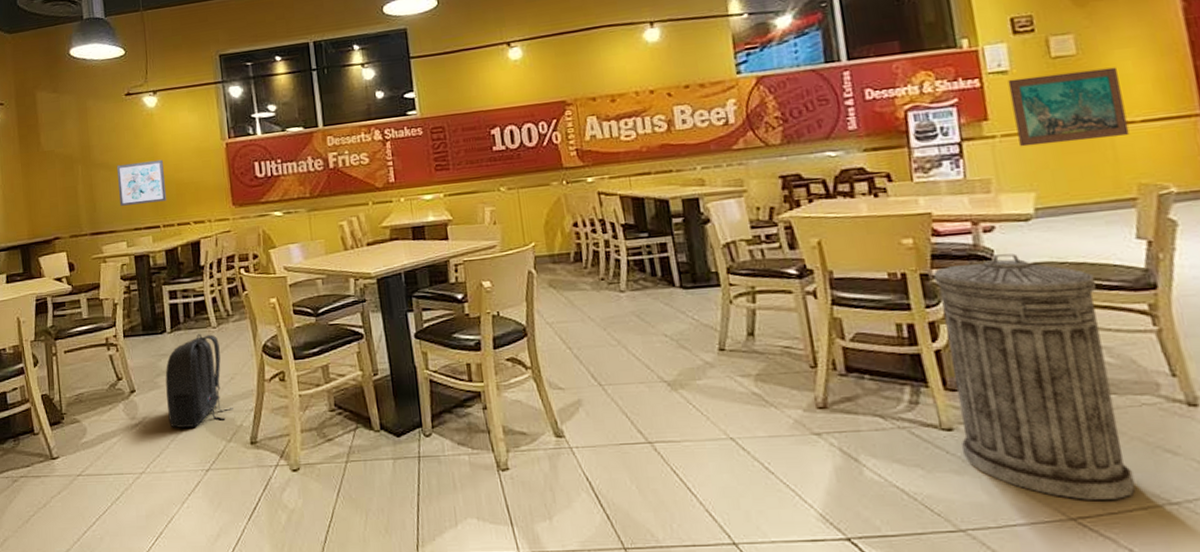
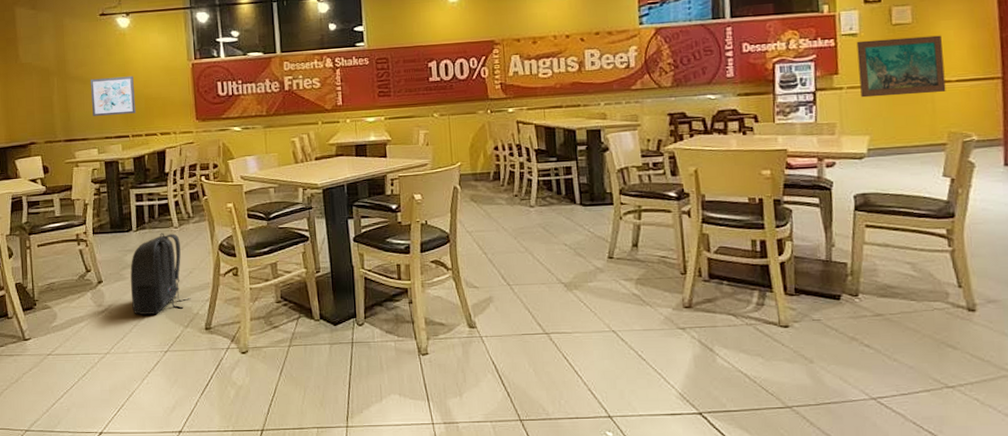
trash can: present [933,253,1136,500] -> none [784,185,923,384]

